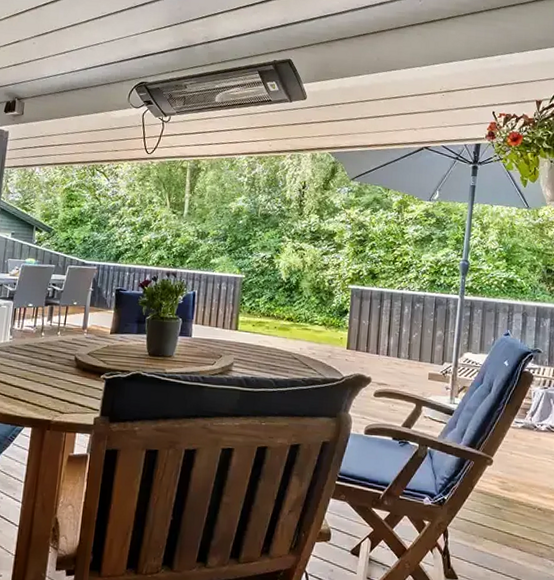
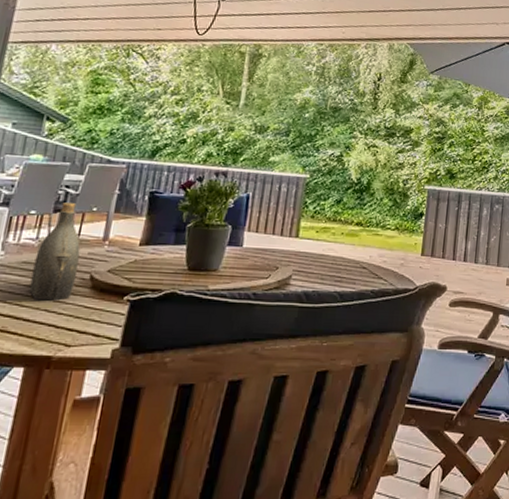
water jug: none [31,297,67,377] -> present [29,202,81,302]

